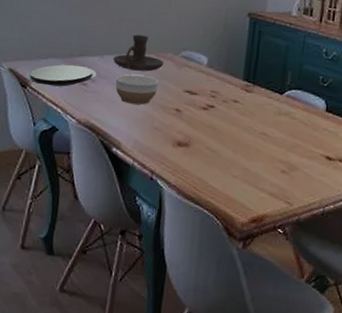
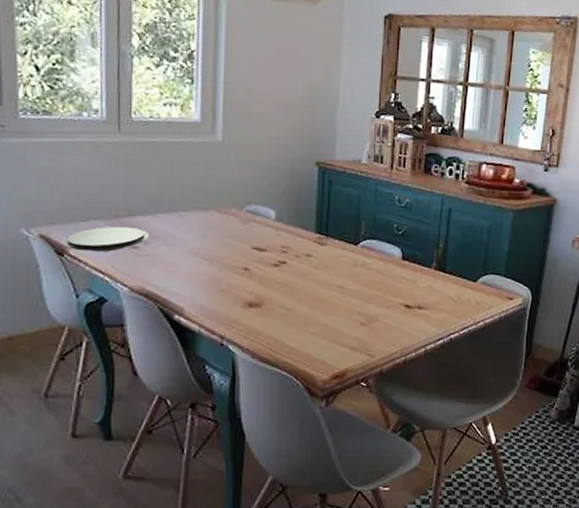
candle holder: present [113,34,164,72] -> none [168,189,227,229]
bowl: present [115,74,159,105] -> none [172,234,223,266]

